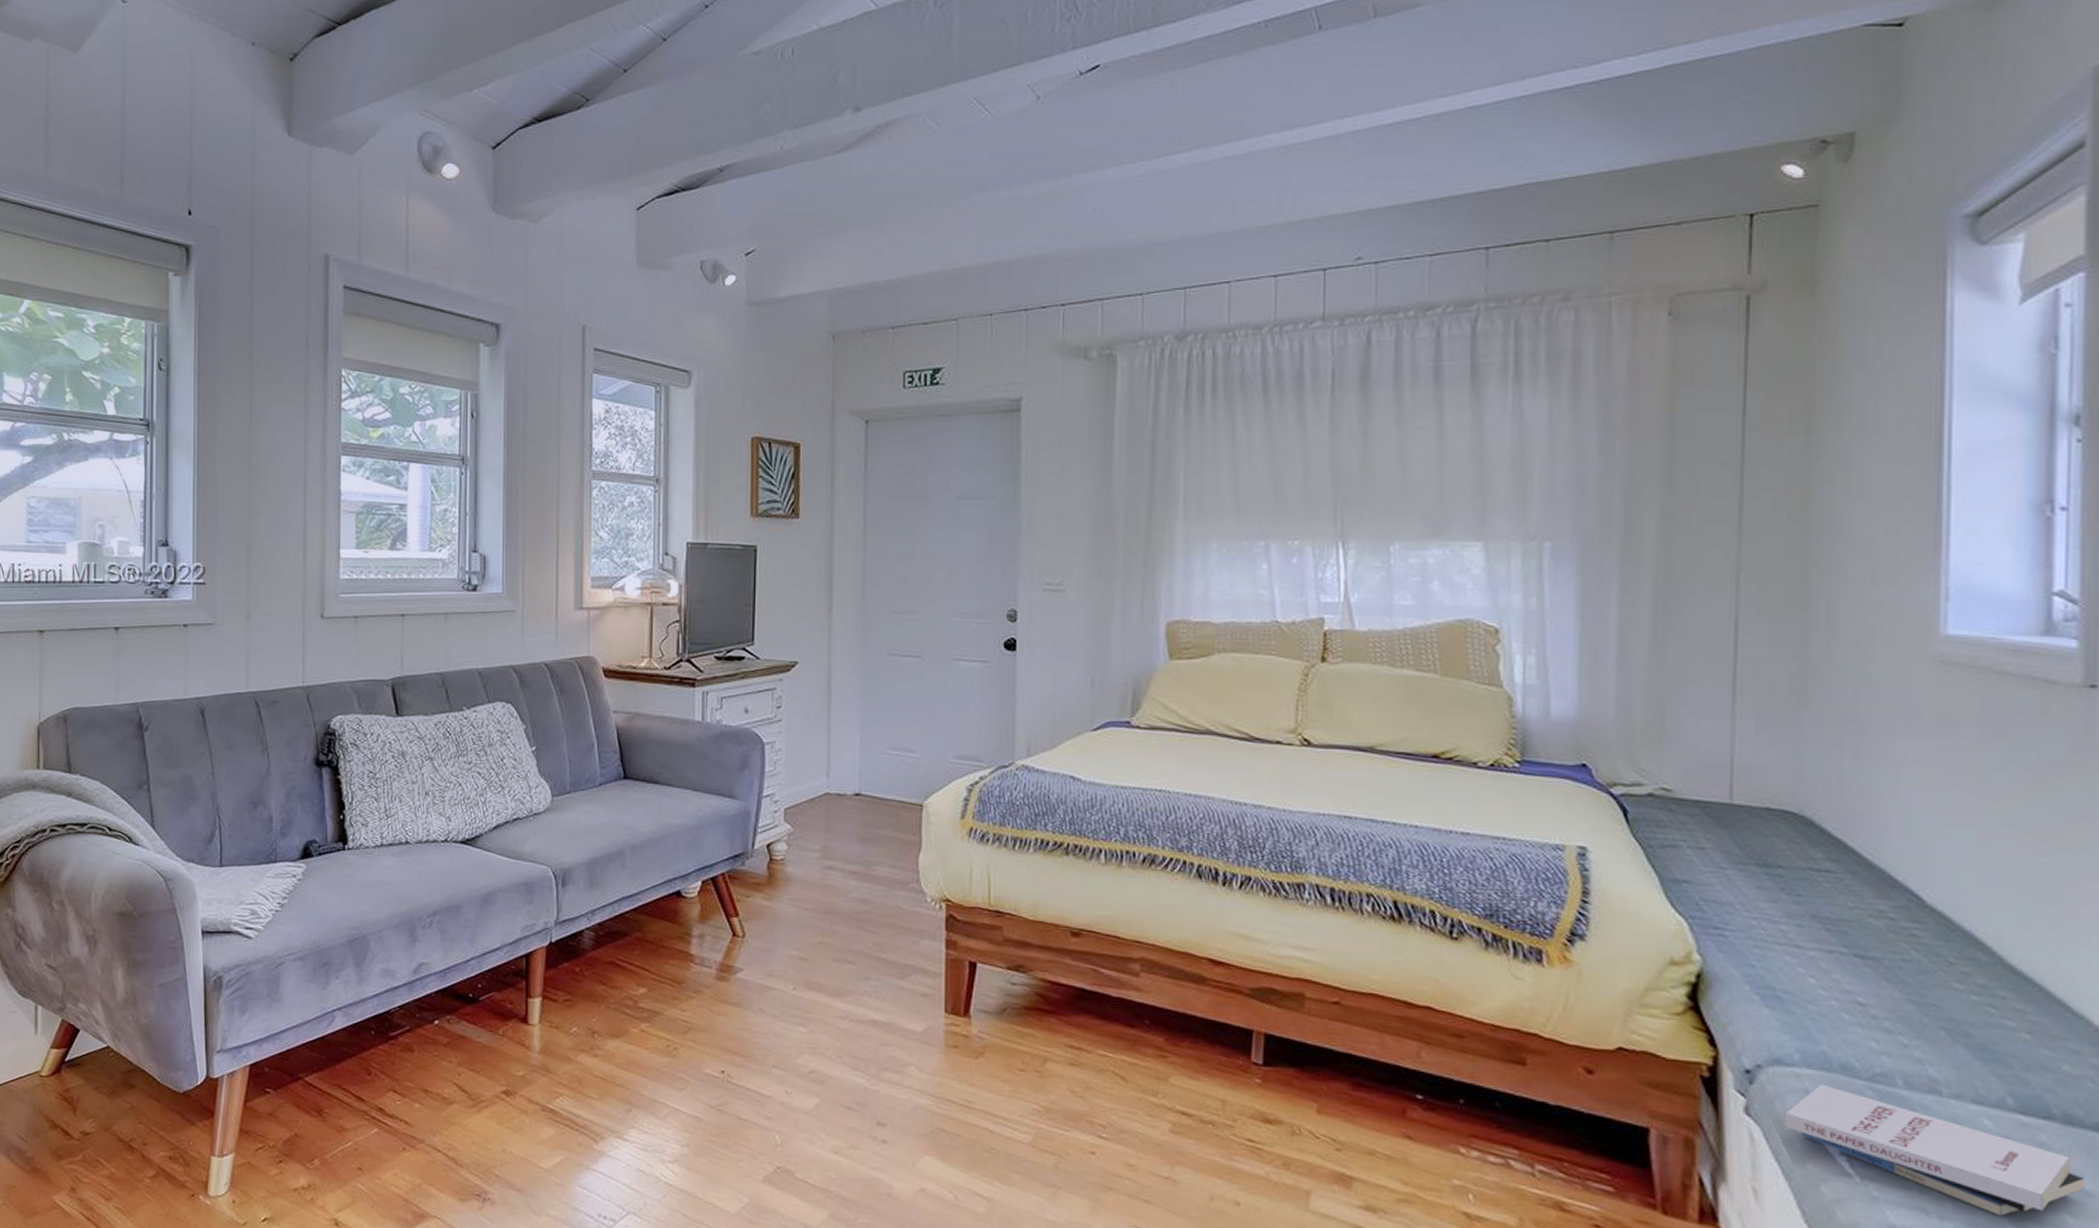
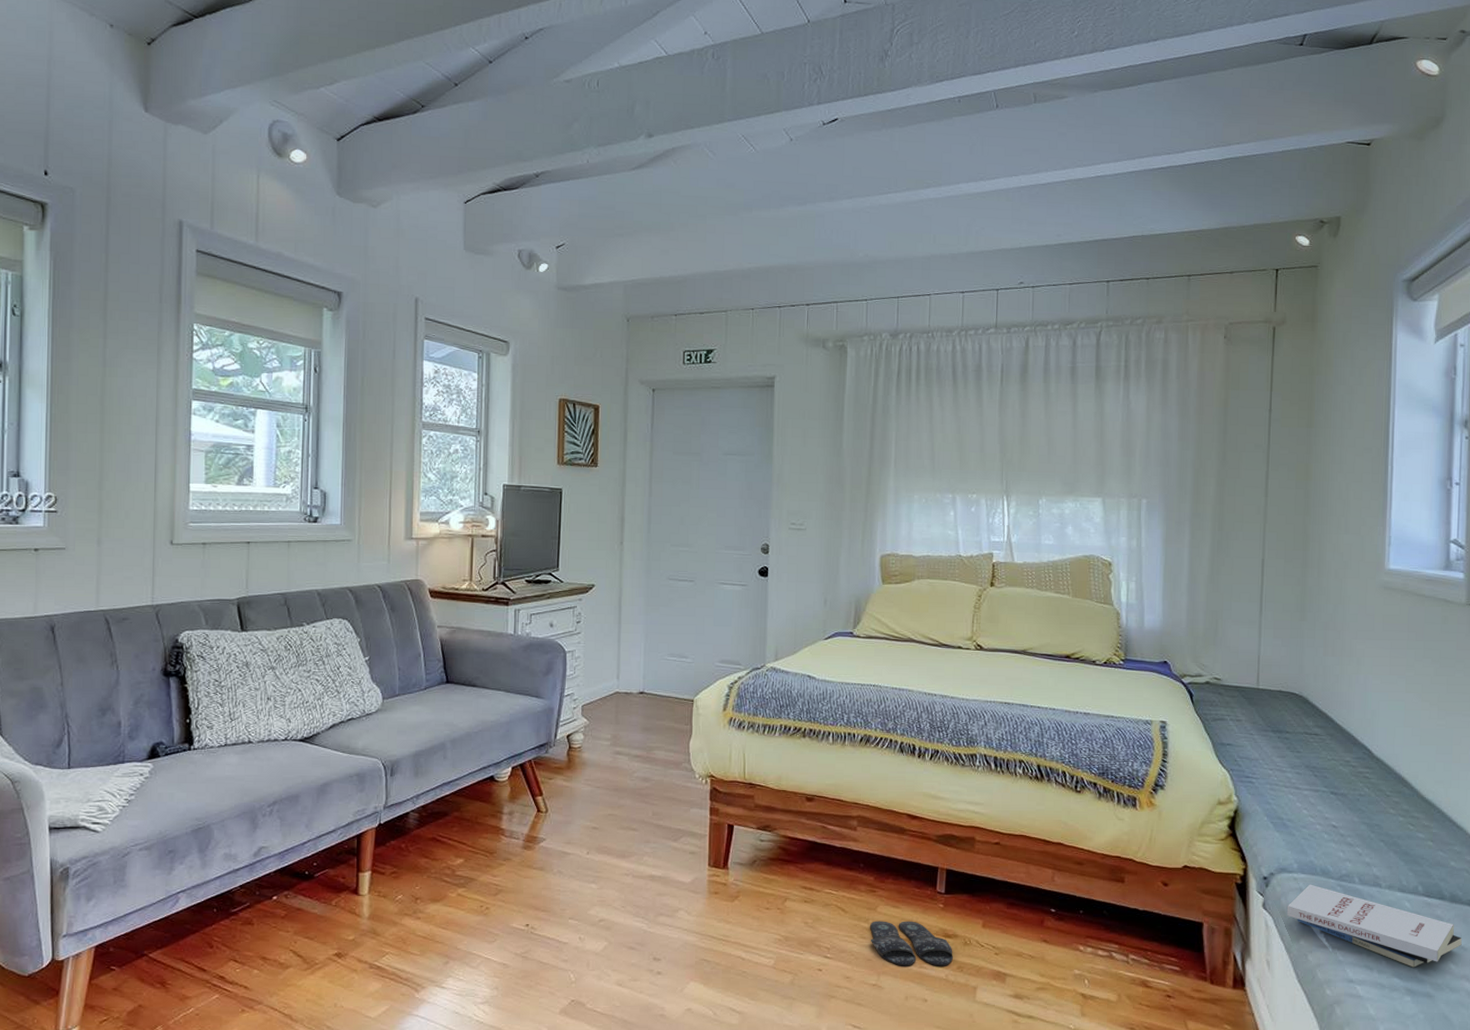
slippers: none [1160,1095,1276,1161] -> present [870,921,953,966]

